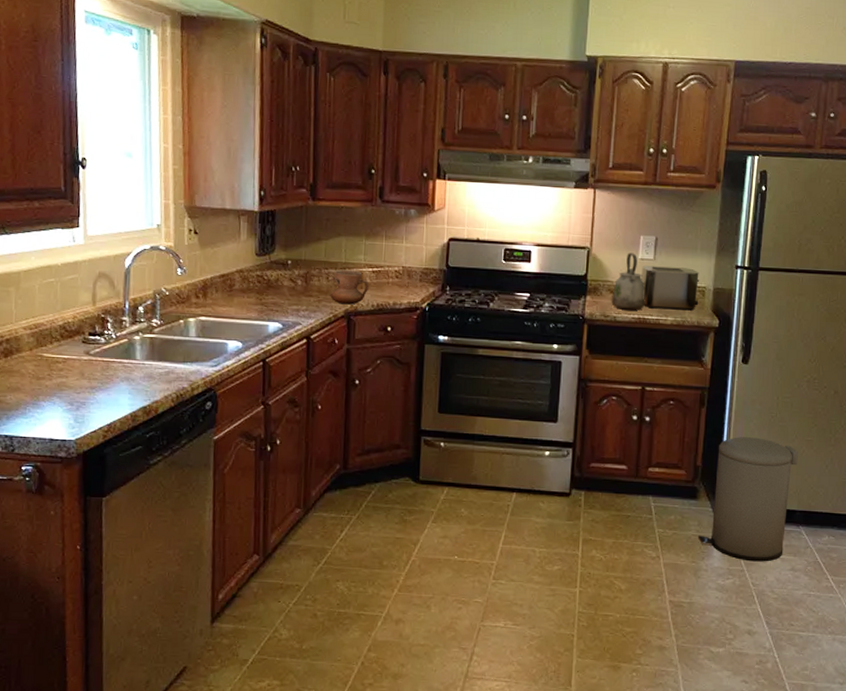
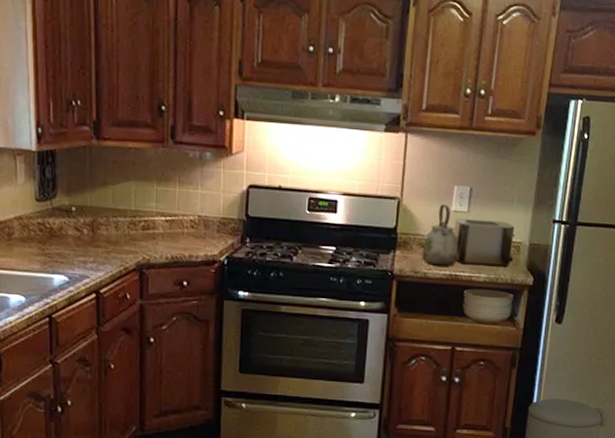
ceramic jug: present [328,269,370,305] -> none [117,218,163,257]
bowl: none [651,331,701,365] -> present [463,288,514,324]

